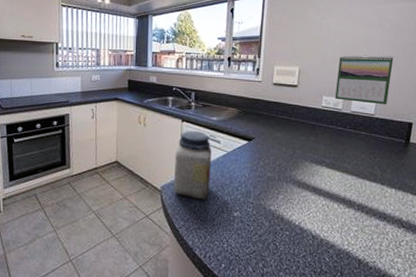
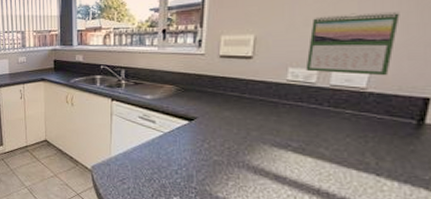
jar: present [173,131,212,201] -> none [104,110,146,183]

